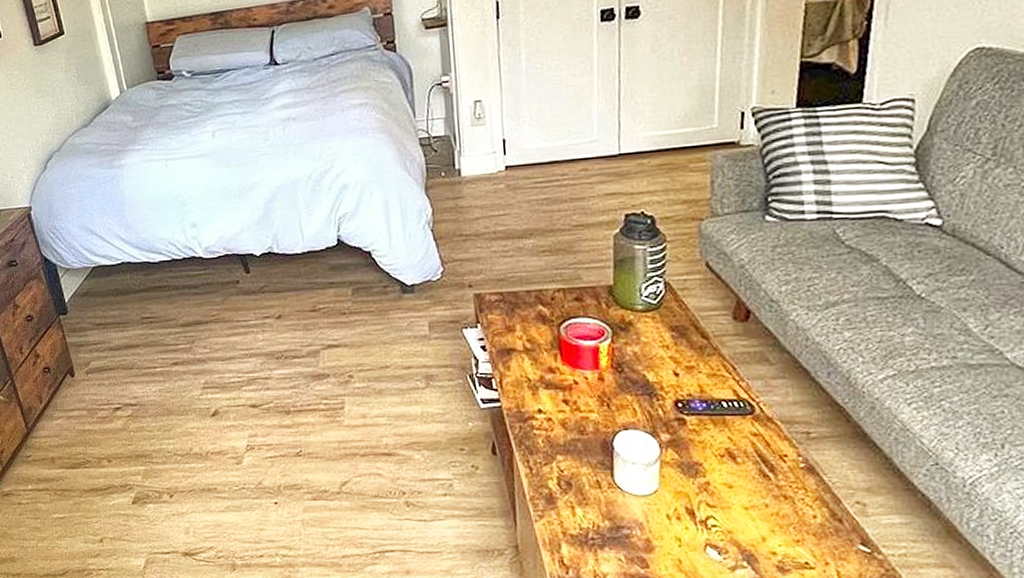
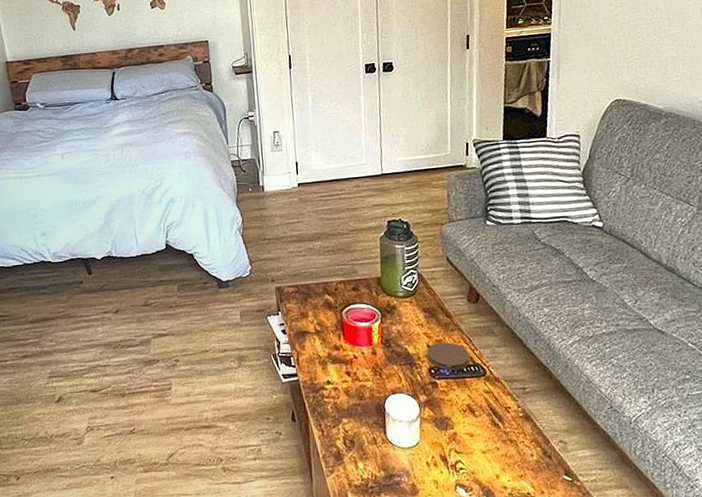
coaster: none [673,370,733,405] -> present [427,342,471,371]

